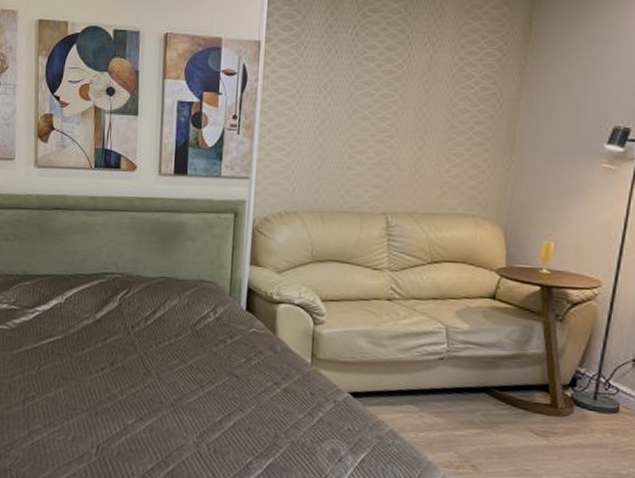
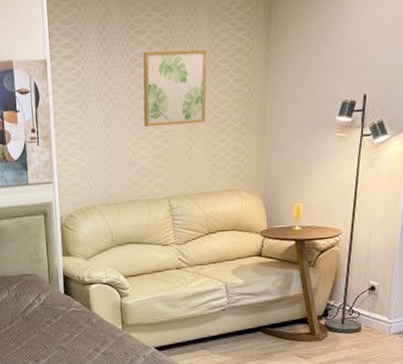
wall art: none [365,45,451,132] -> present [142,49,208,128]

